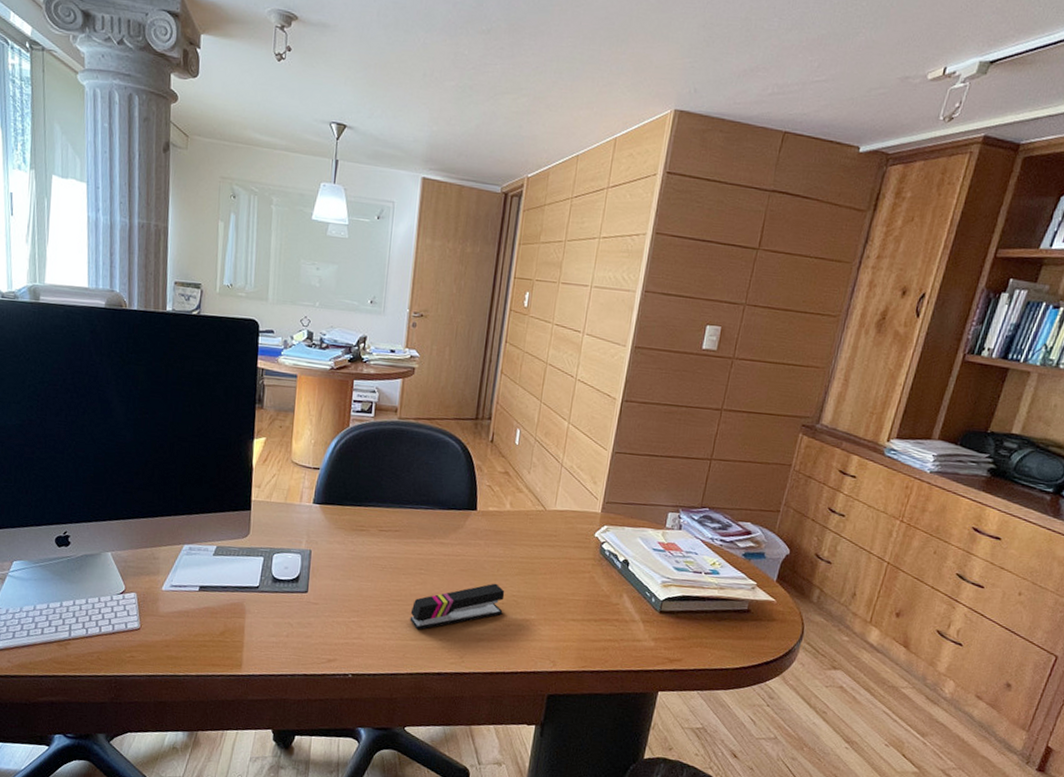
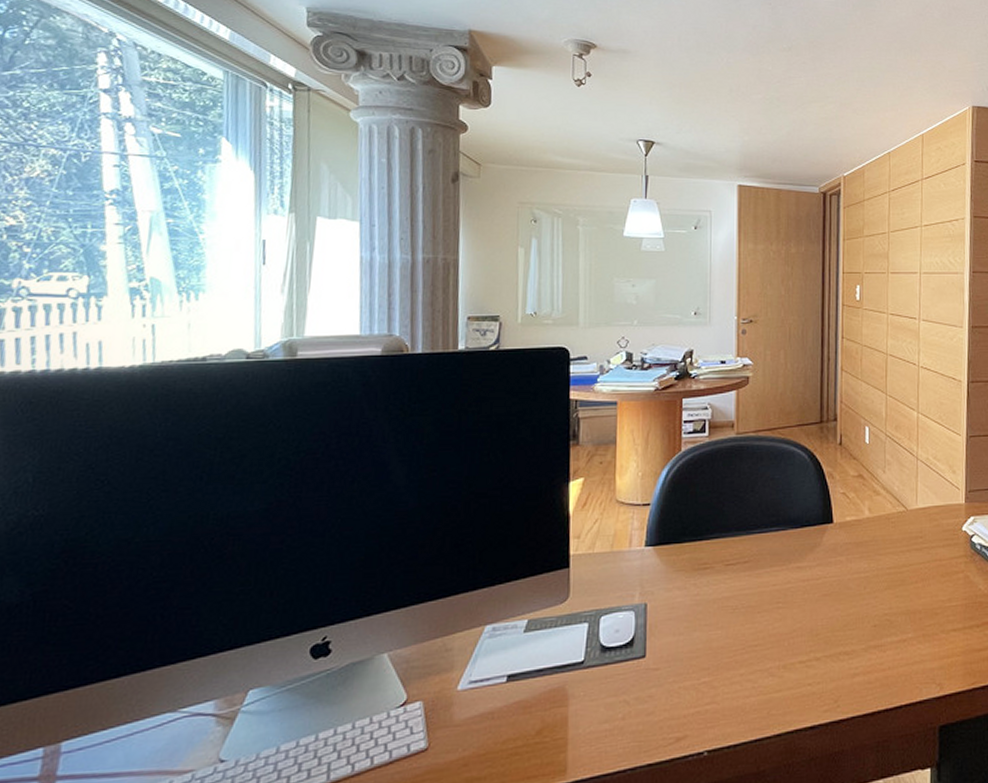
stapler: present [409,583,505,630] -> none [771,603,876,678]

